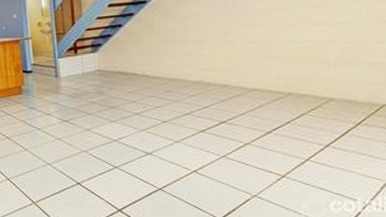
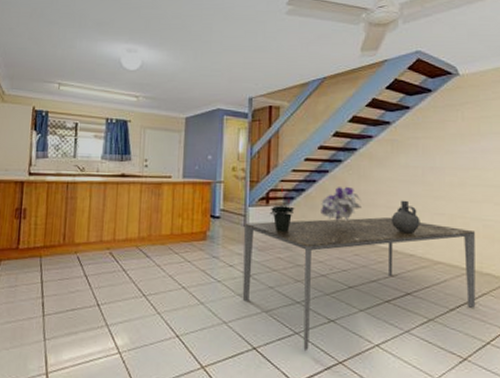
dining table: none [56,51,294,182] -> present [242,216,476,352]
potted plant: none [79,34,103,78] -> present [269,186,295,232]
bouquet: none [128,26,170,62] -> present [321,186,361,222]
ceramic jug: none [201,32,232,66] -> present [391,200,420,234]

